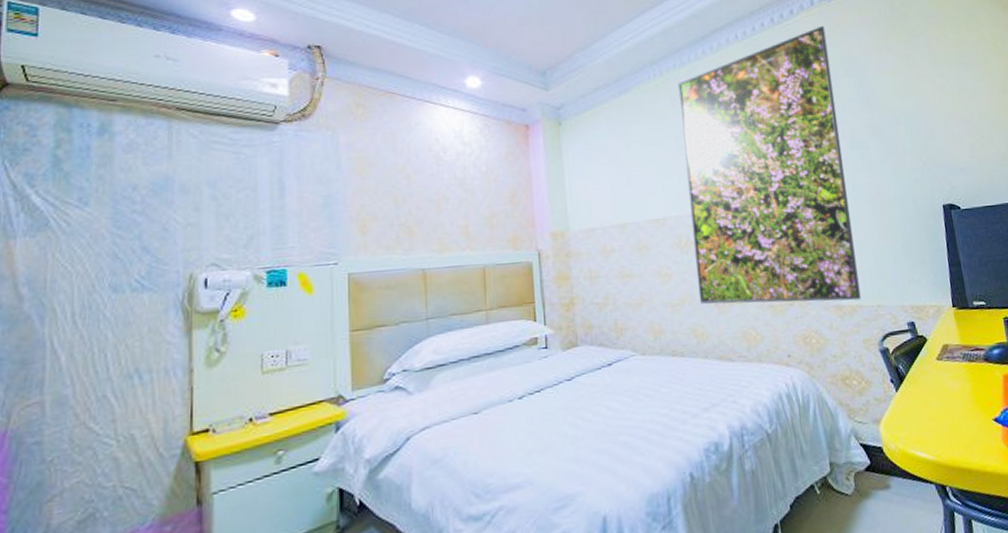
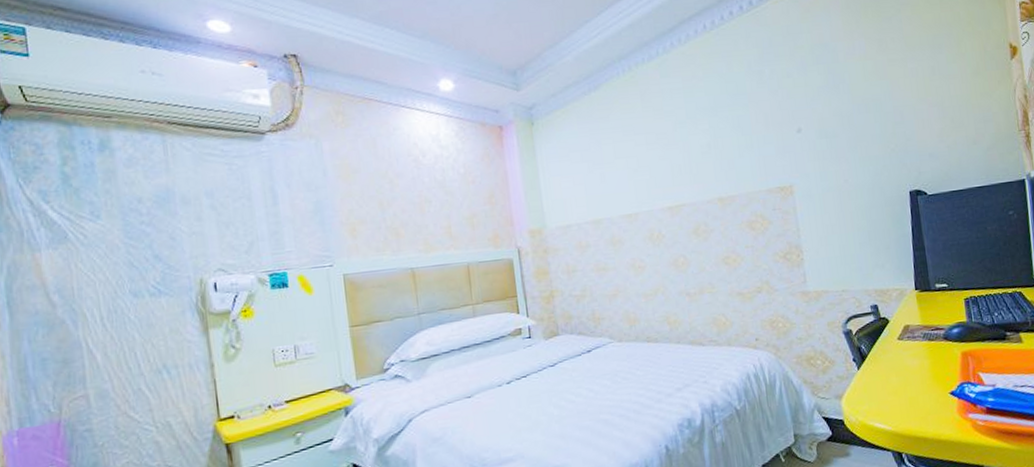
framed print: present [677,25,861,304] -> none [646,11,827,294]

